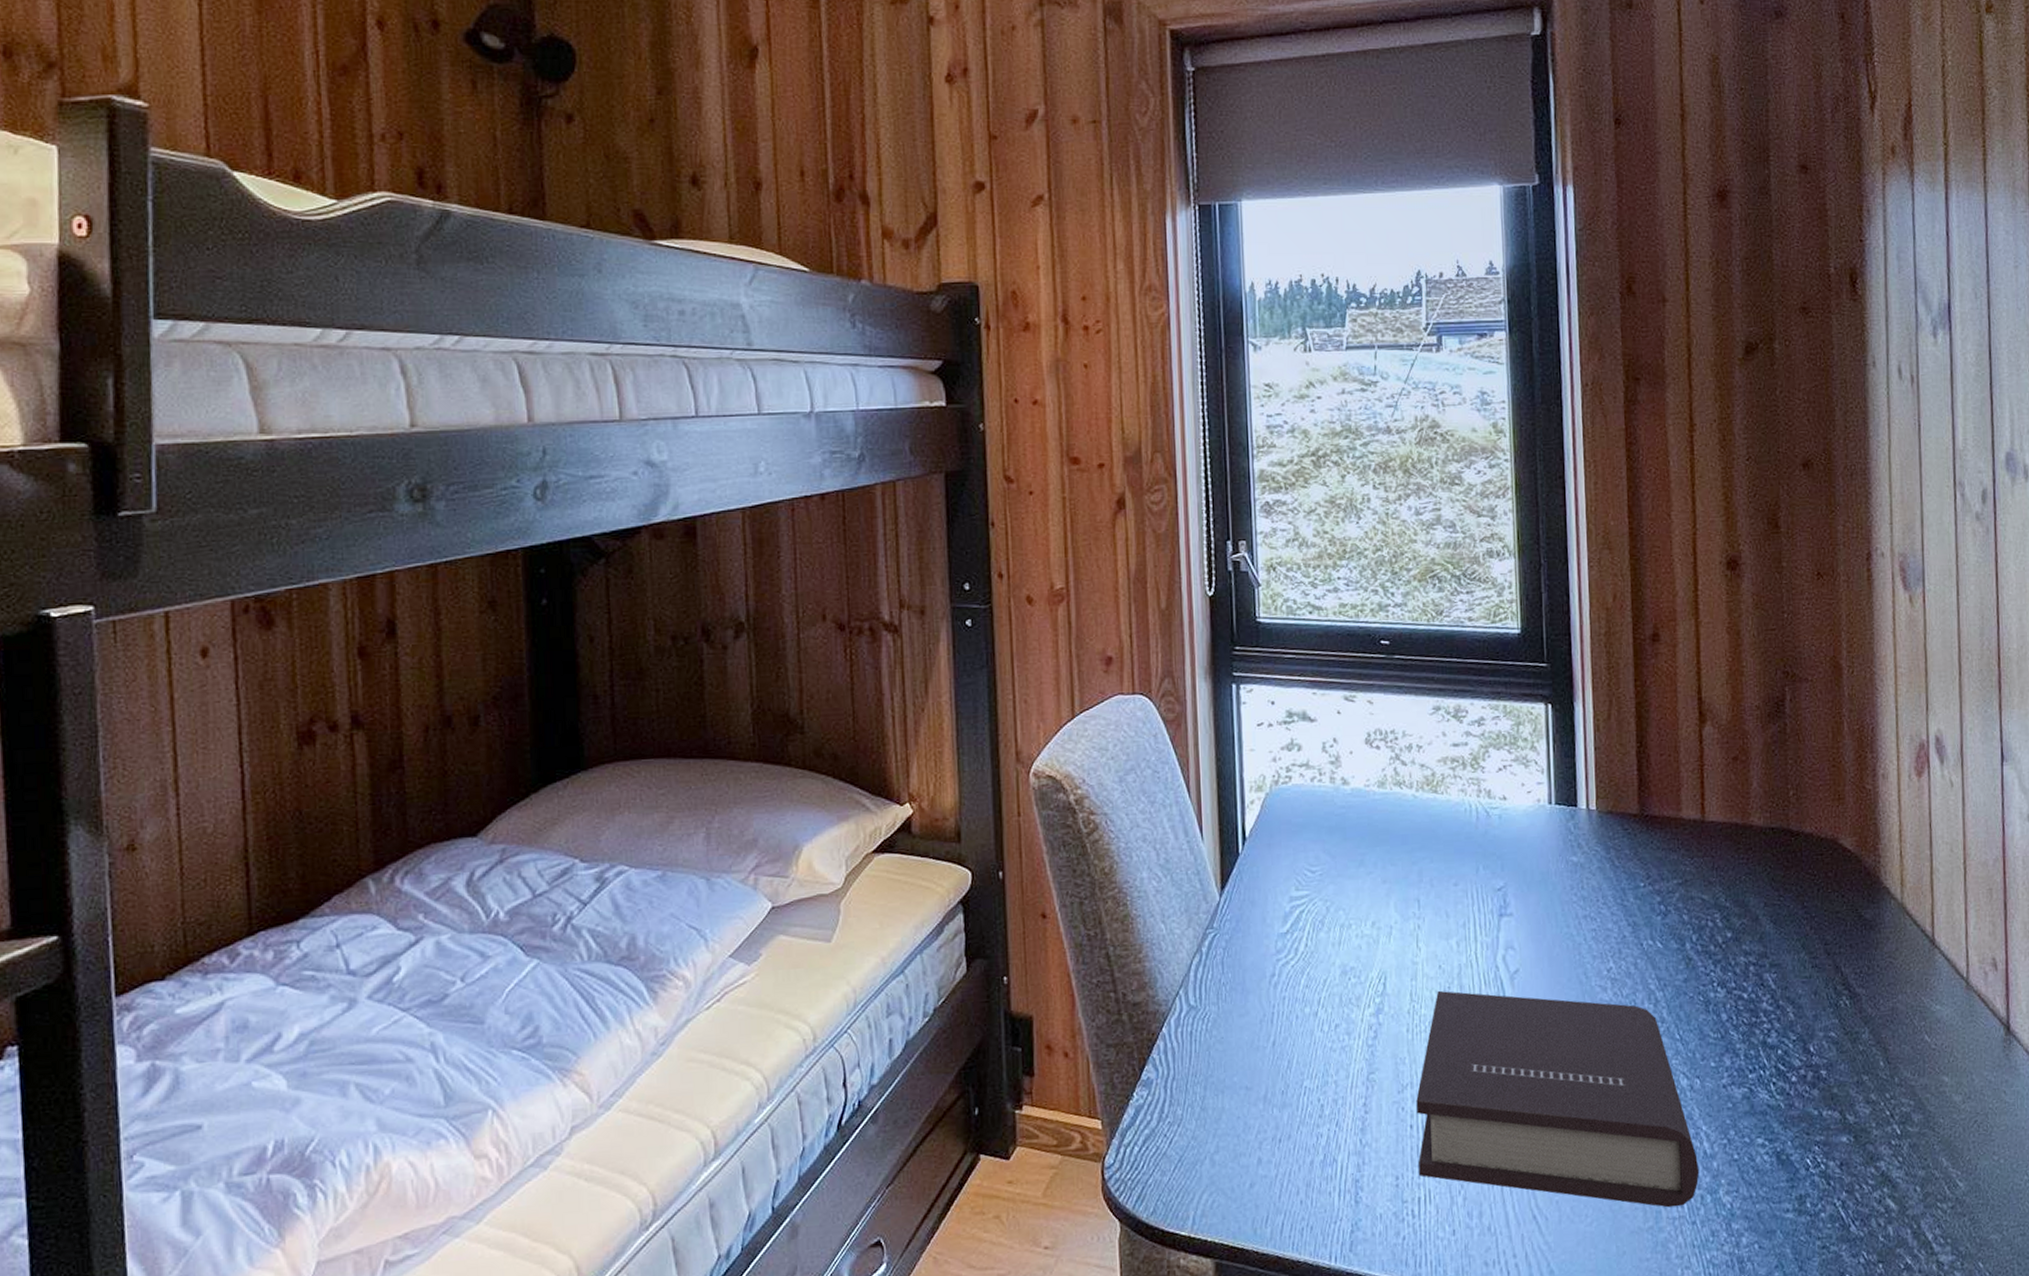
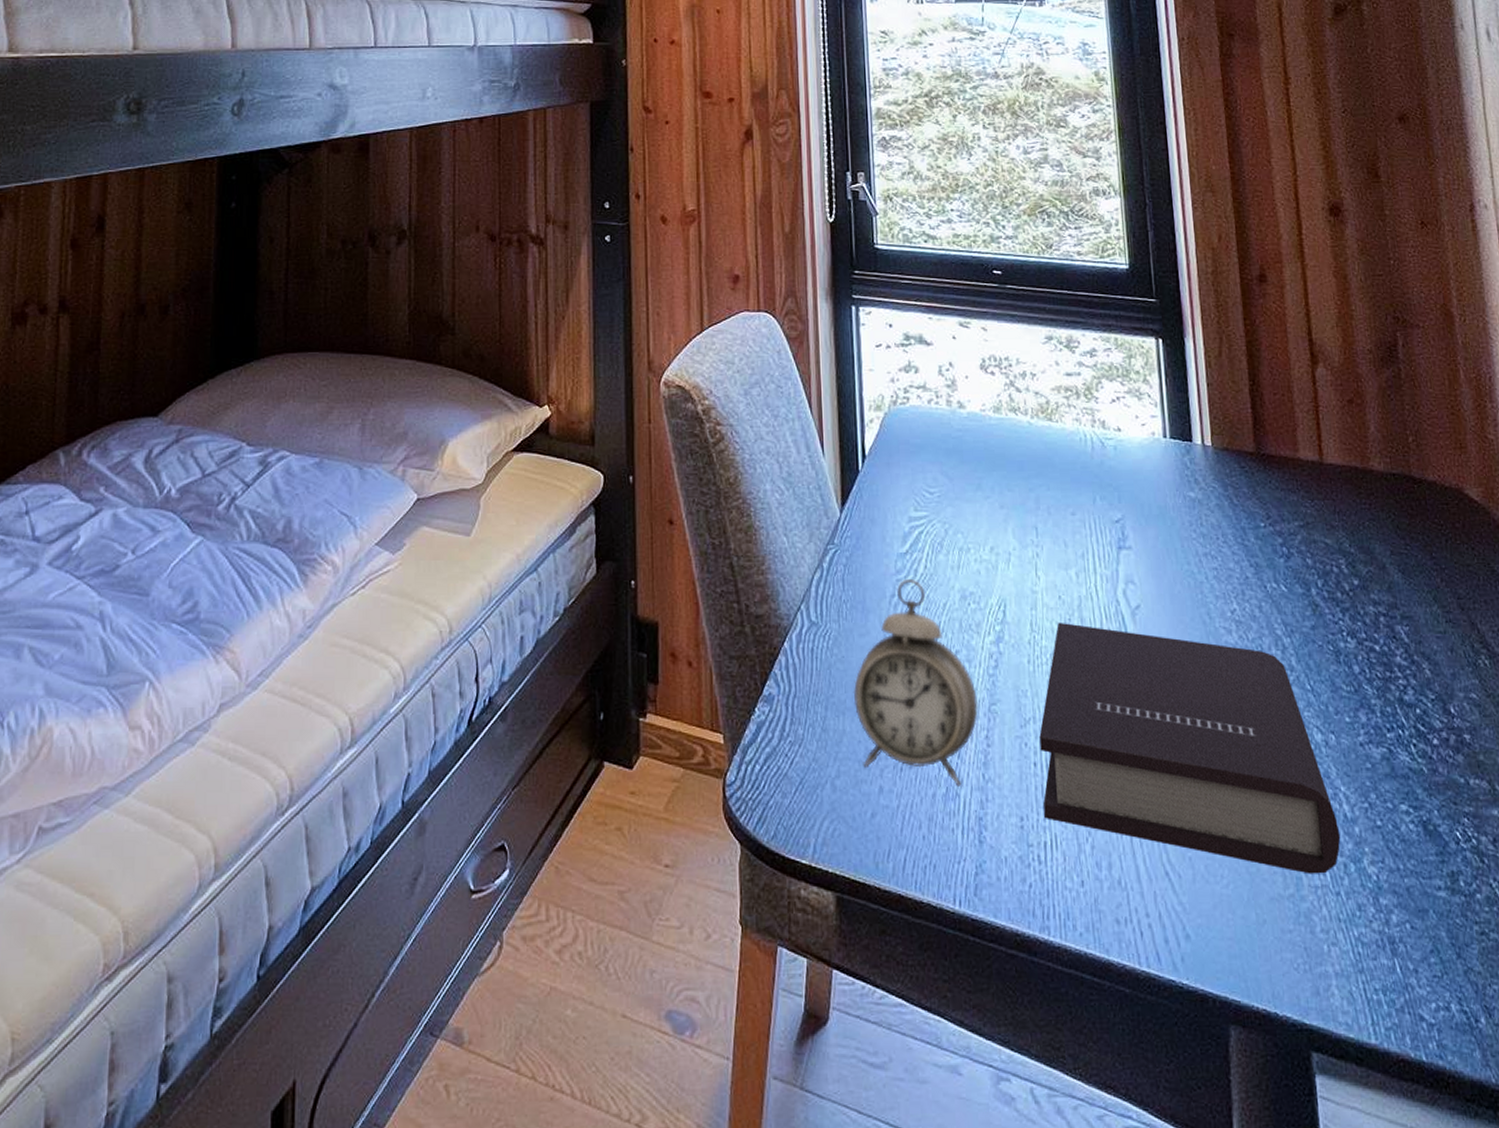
alarm clock: none [1232,957,1358,1153] -> present [853,578,979,786]

